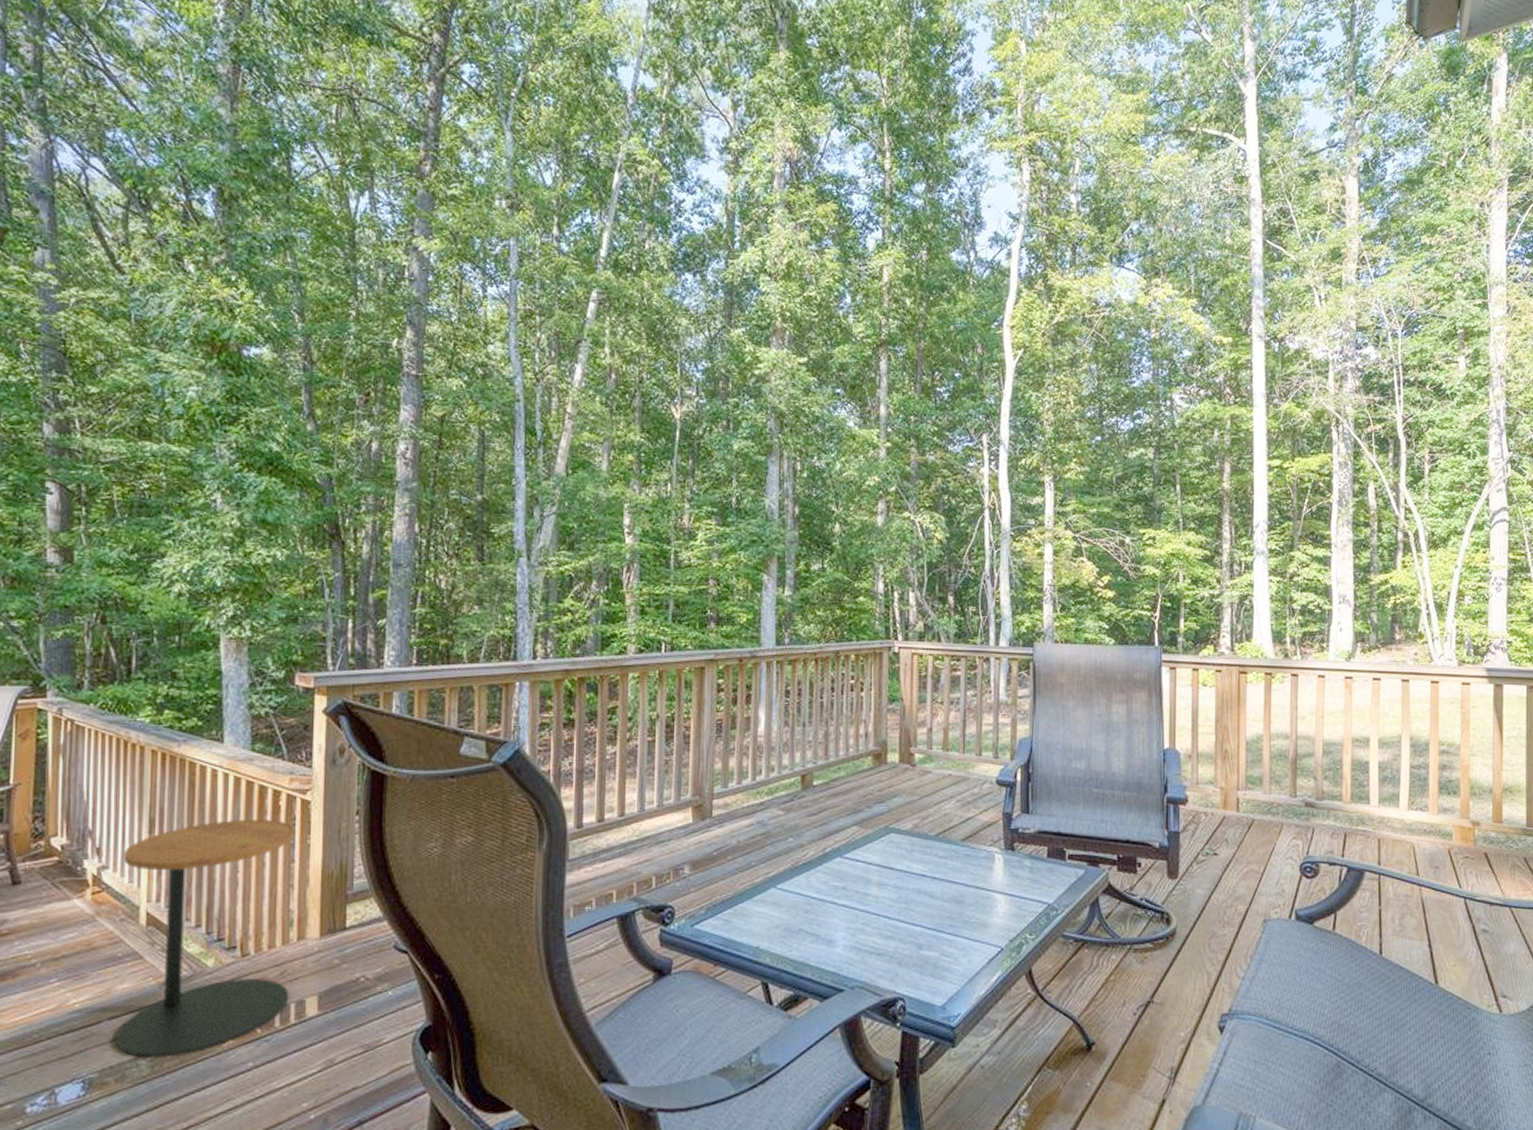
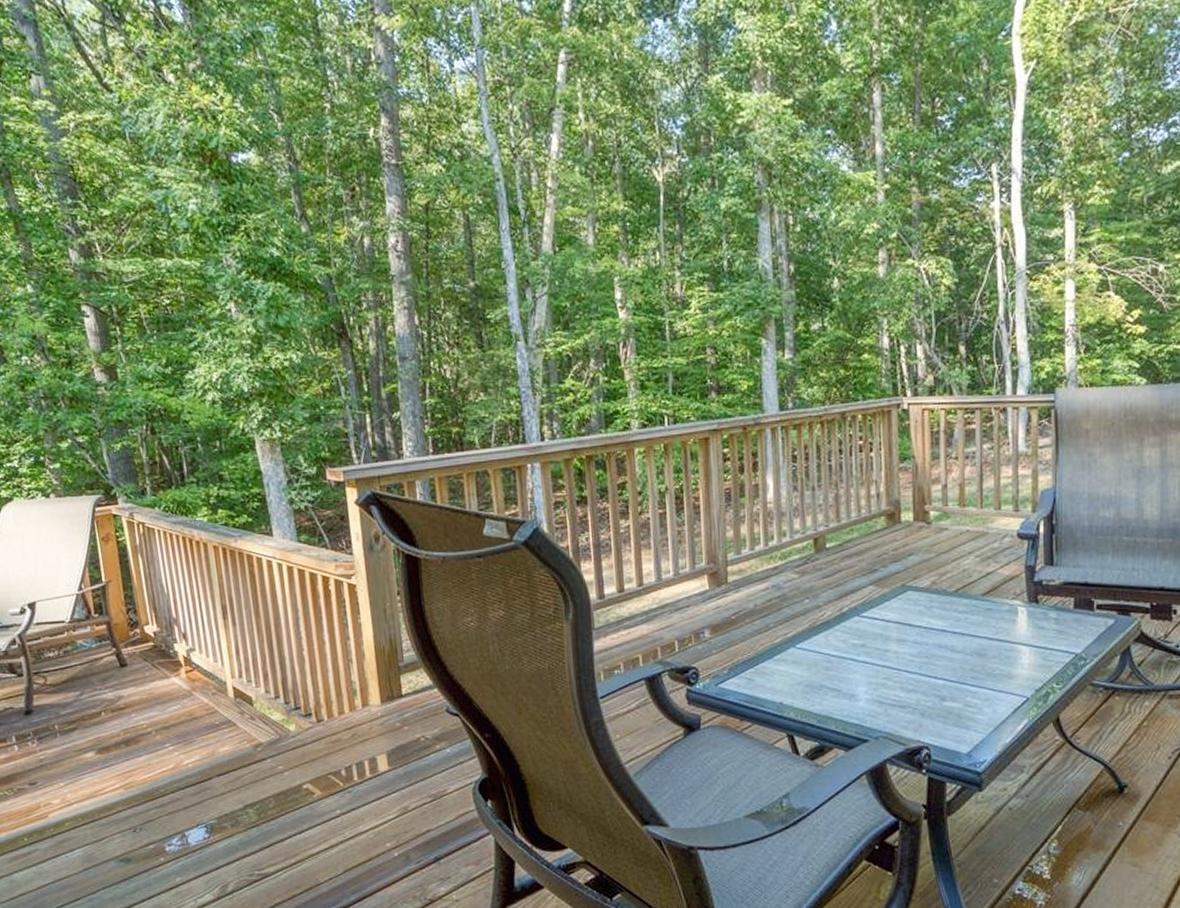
side table: present [115,819,295,1057] -> none [205,602,363,807]

